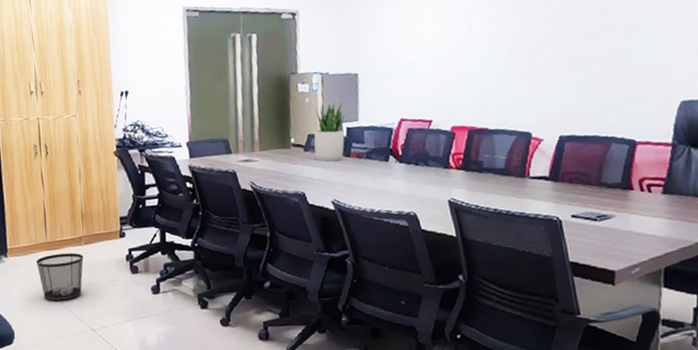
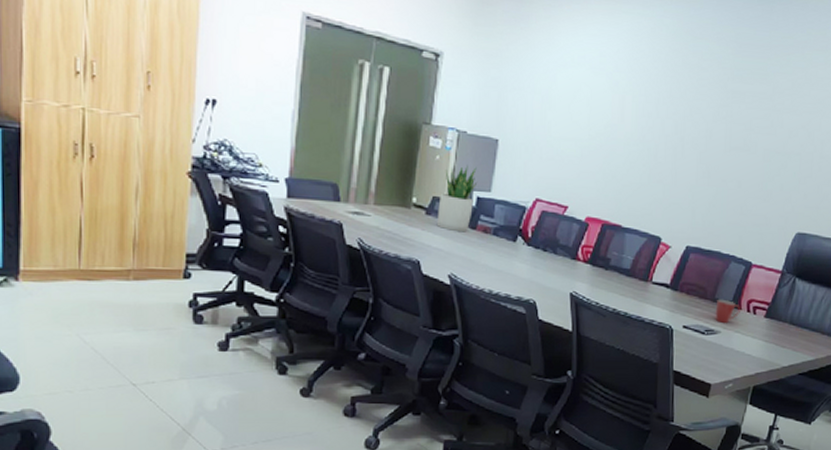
waste bin: present [36,252,84,302] -> none [62,286,131,345]
mug: none [603,182,633,208] -> present [715,299,741,324]

